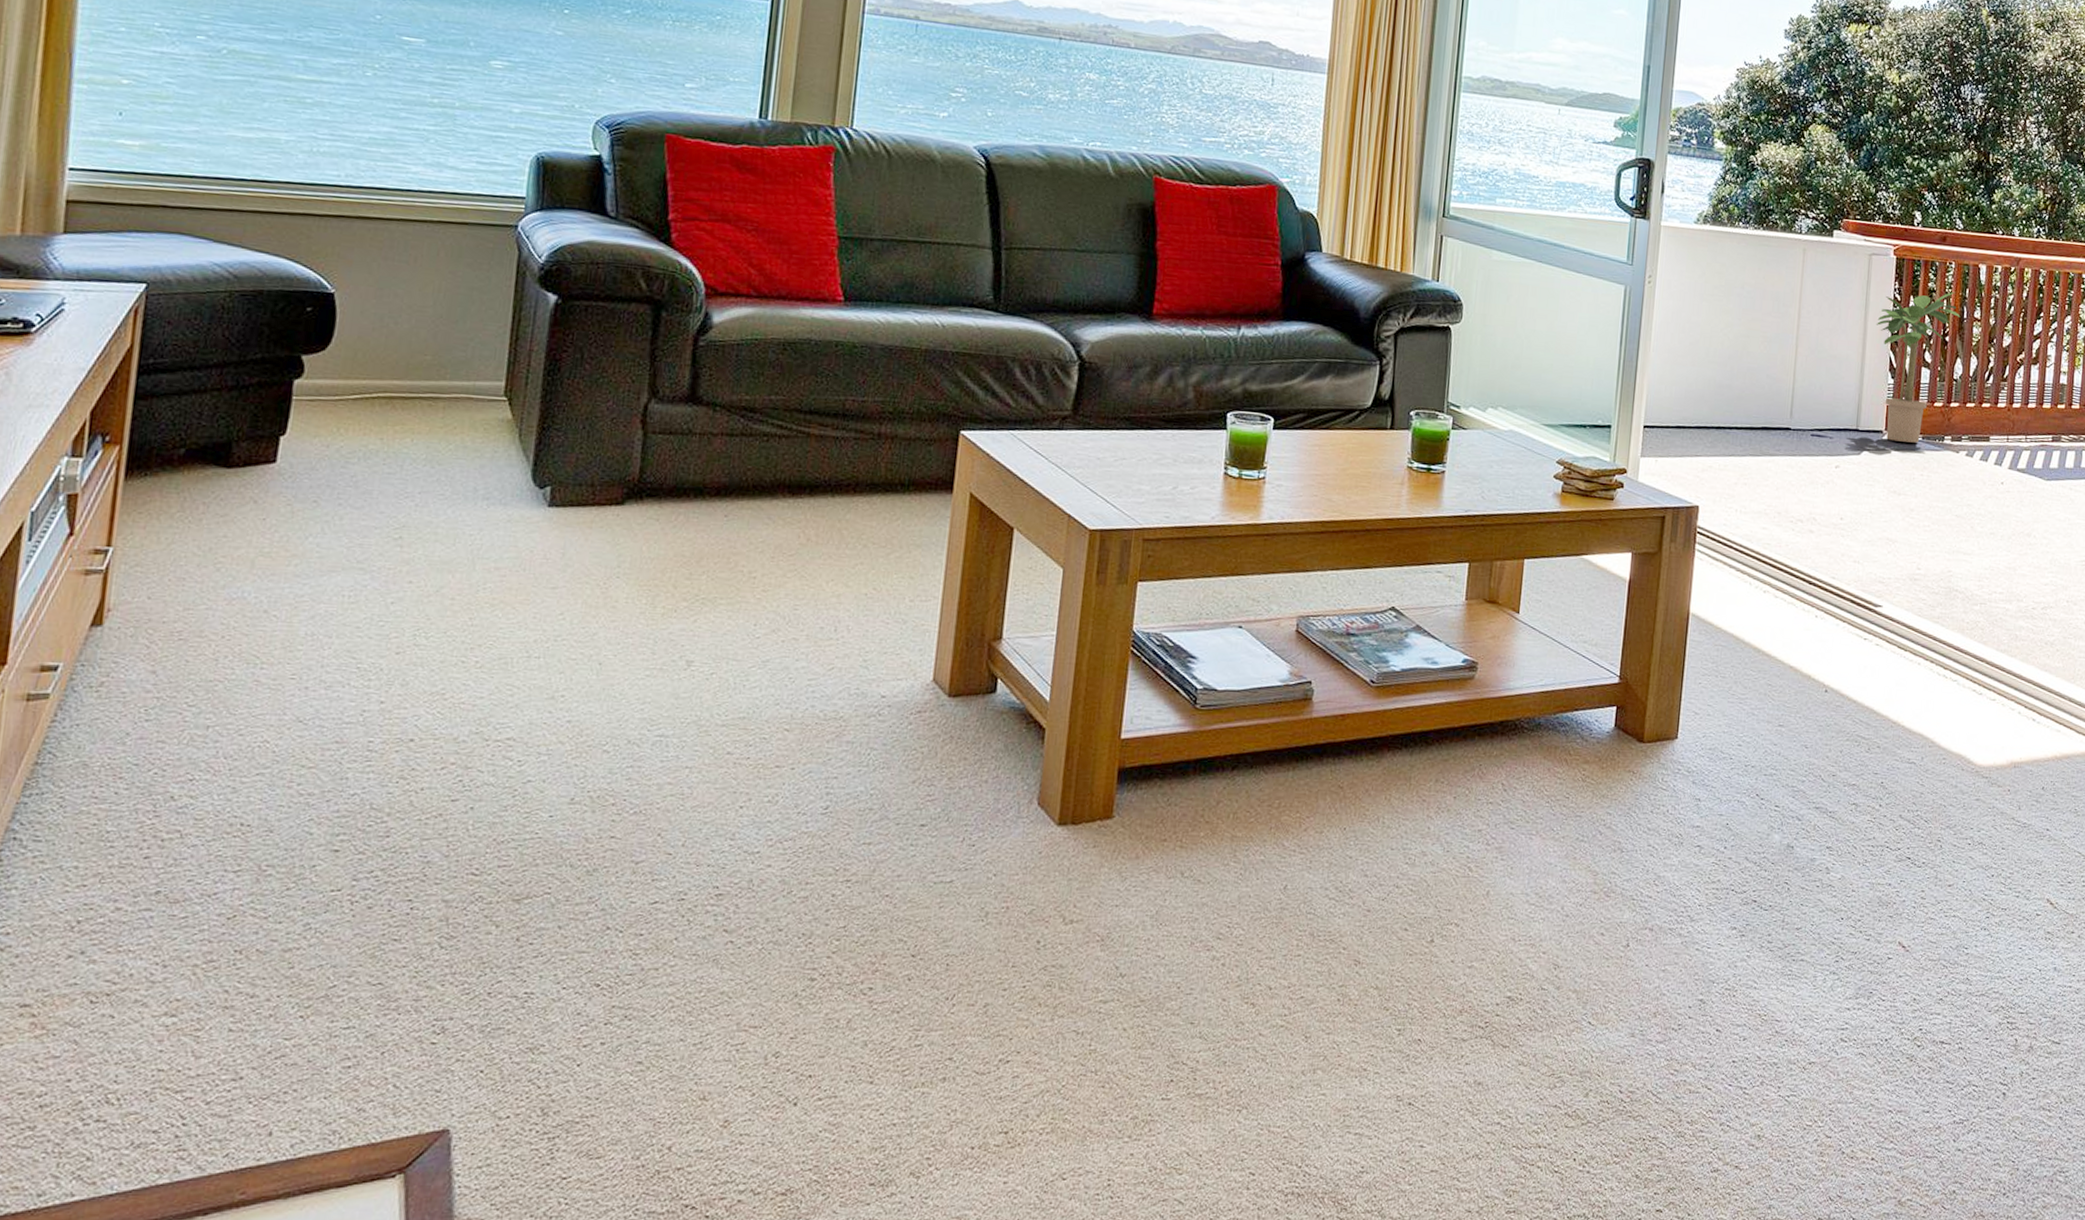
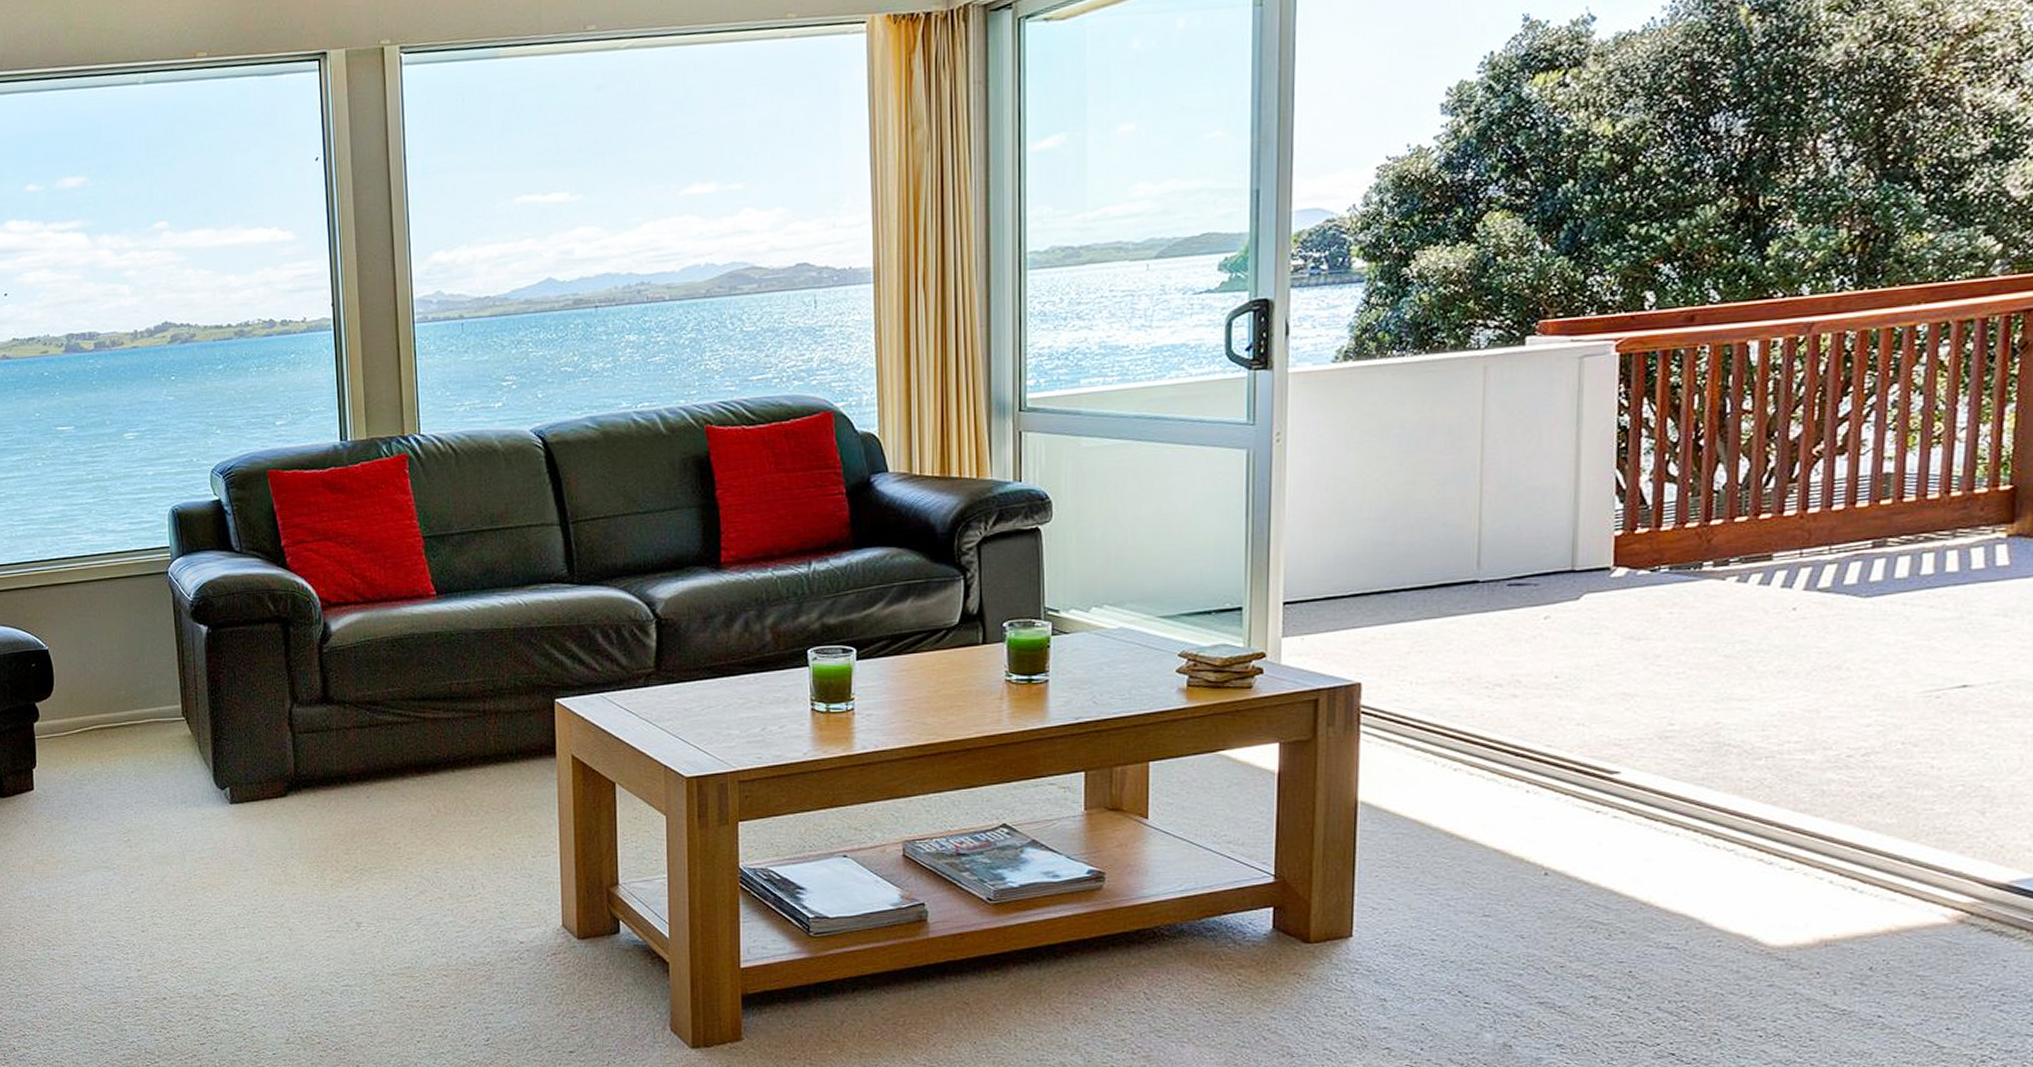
potted plant: present [1876,292,1961,443] -> none [1593,383,1721,578]

